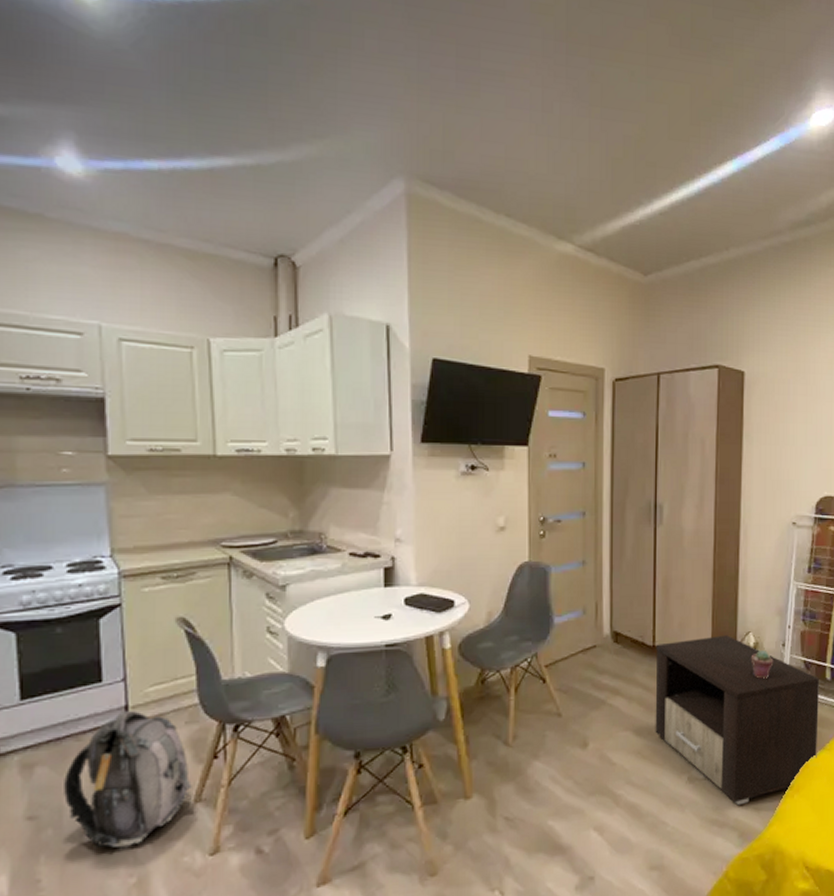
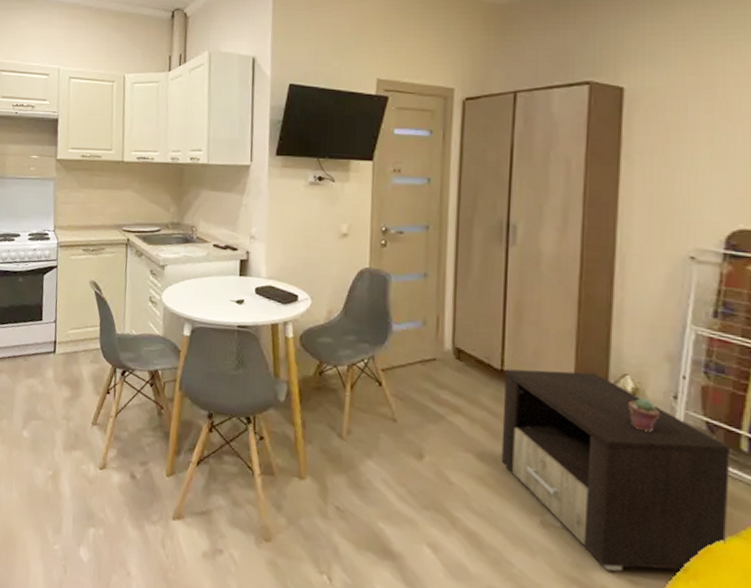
backpack: present [64,711,192,849] -> none [15,345,91,447]

